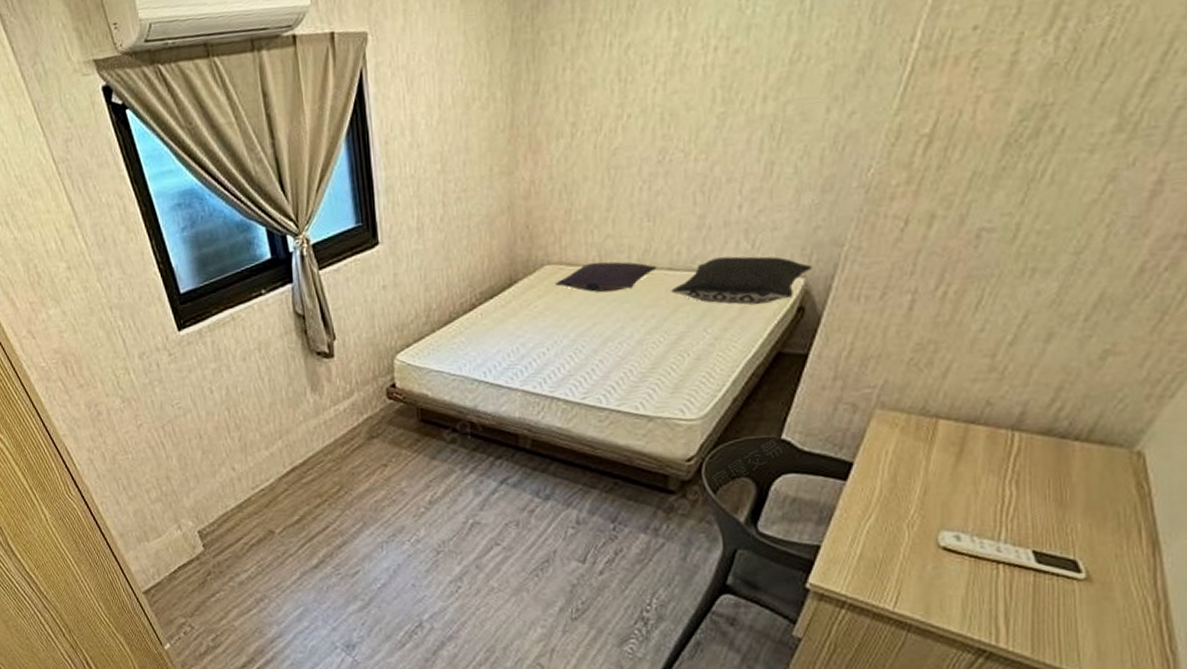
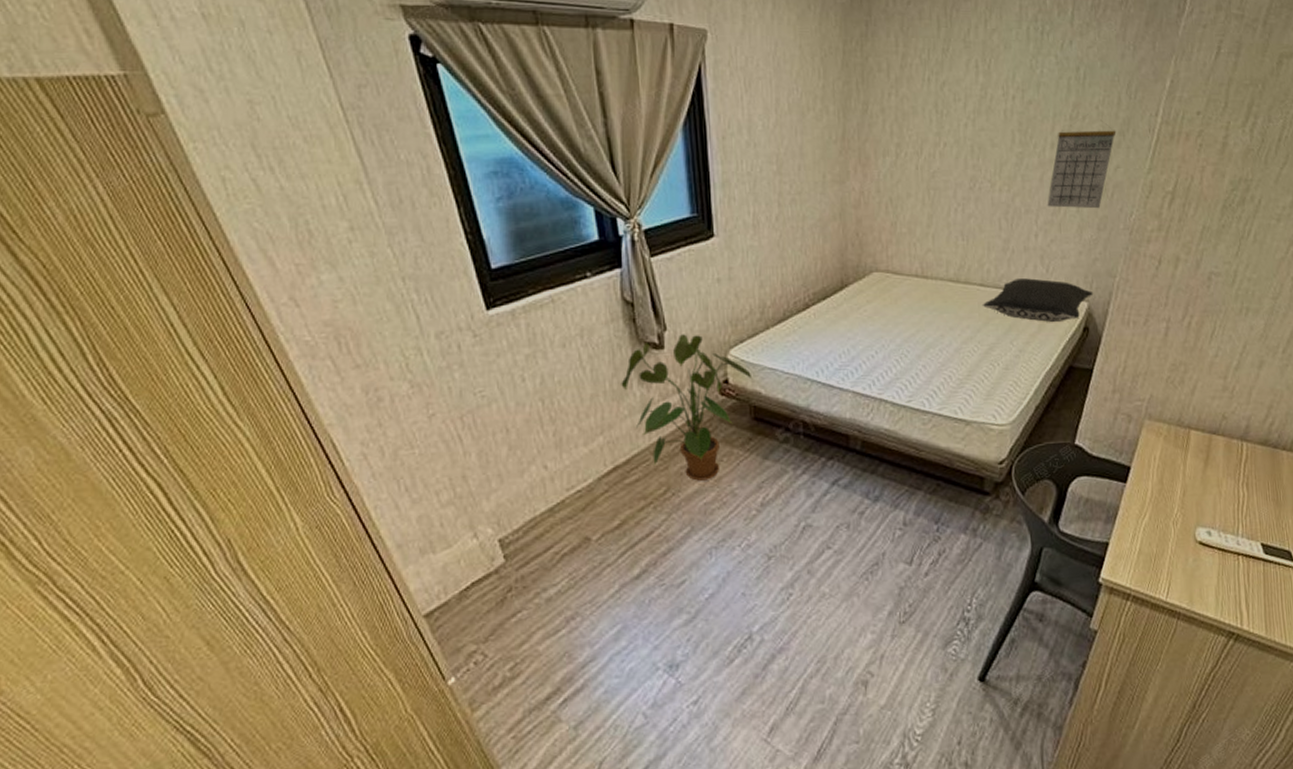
house plant: none [296,342,421,480] -> present [621,334,754,481]
pillow: present [555,261,657,293] -> none [883,274,971,302]
calendar: none [755,53,853,172] -> present [1047,114,1116,209]

